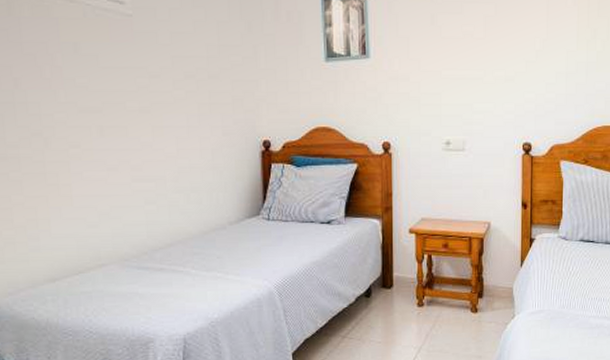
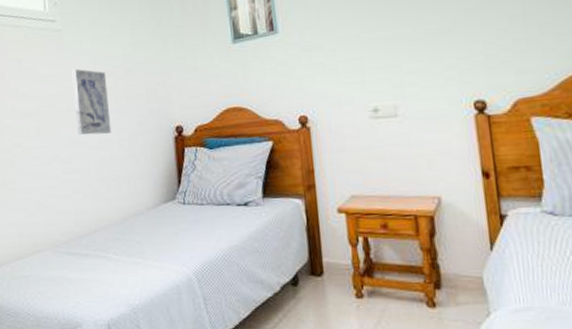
wall art: none [145,64,192,141] -> present [71,69,112,135]

